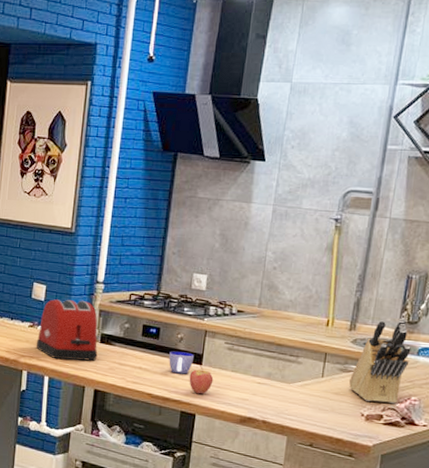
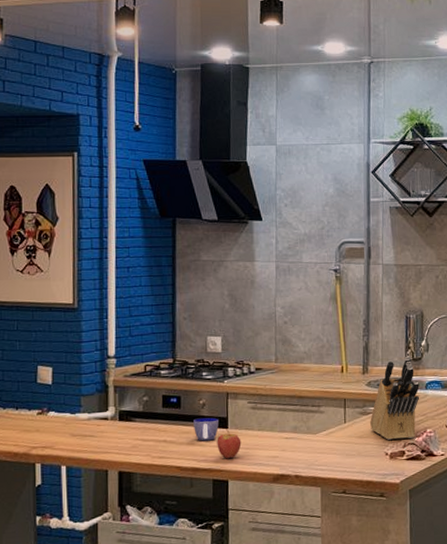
toaster: present [36,299,98,361] -> none [47,378,118,446]

